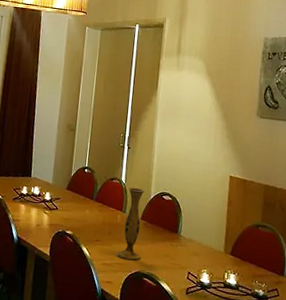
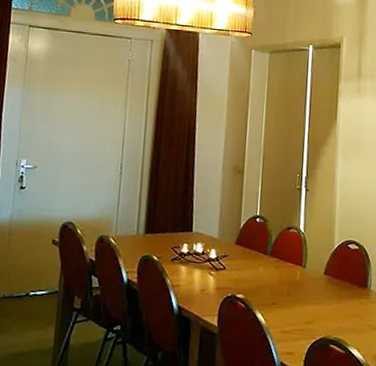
vase: present [116,187,145,260] -> none [297,237,328,324]

